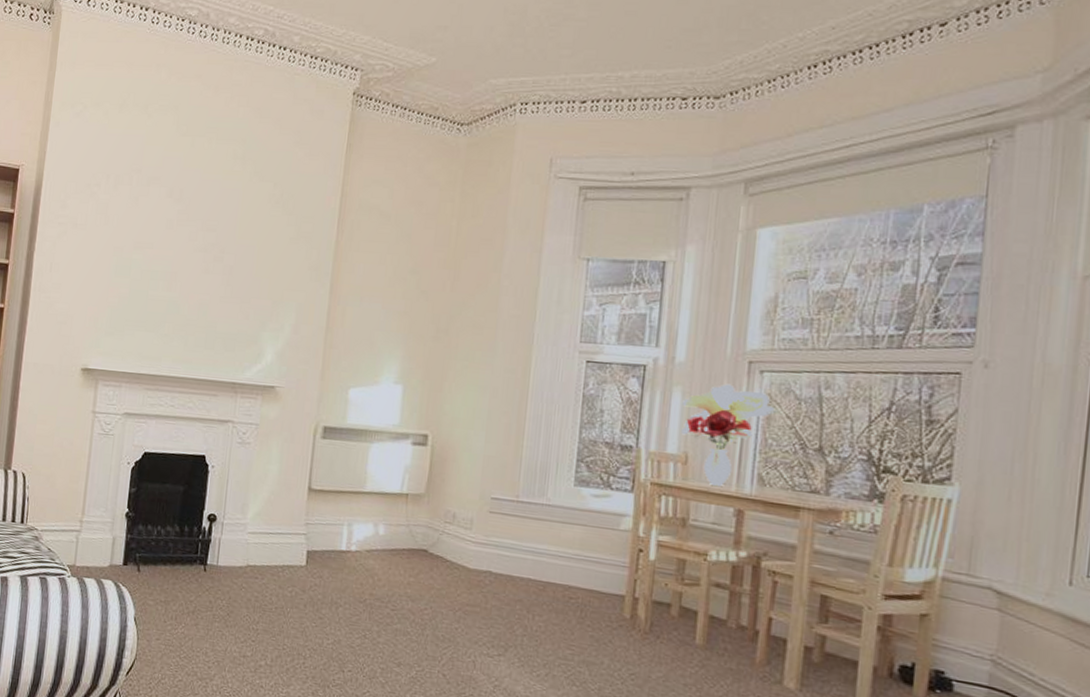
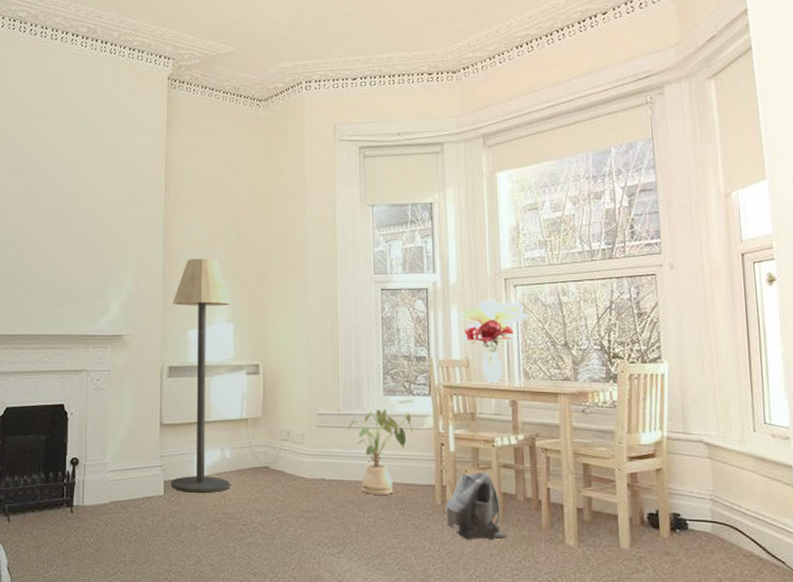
floor lamp: none [314,307,403,571] -> present [171,258,232,493]
house plant: none [525,500,606,599] -> present [347,409,413,495]
backpack: none [633,587,709,669] -> present [445,472,507,540]

